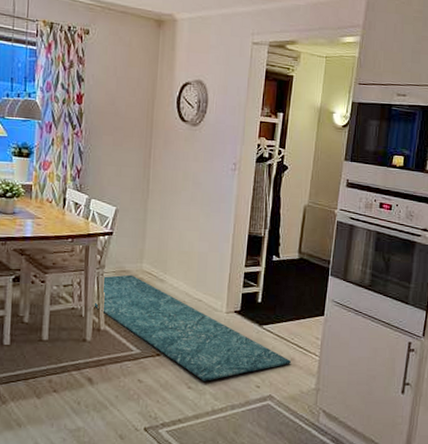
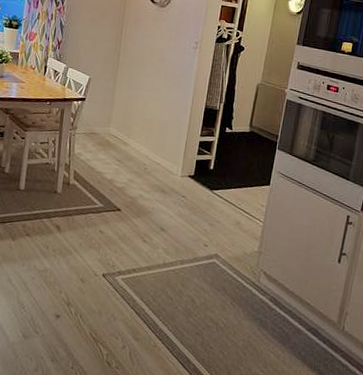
rug: present [92,274,292,381] -> none [64,136,238,237]

